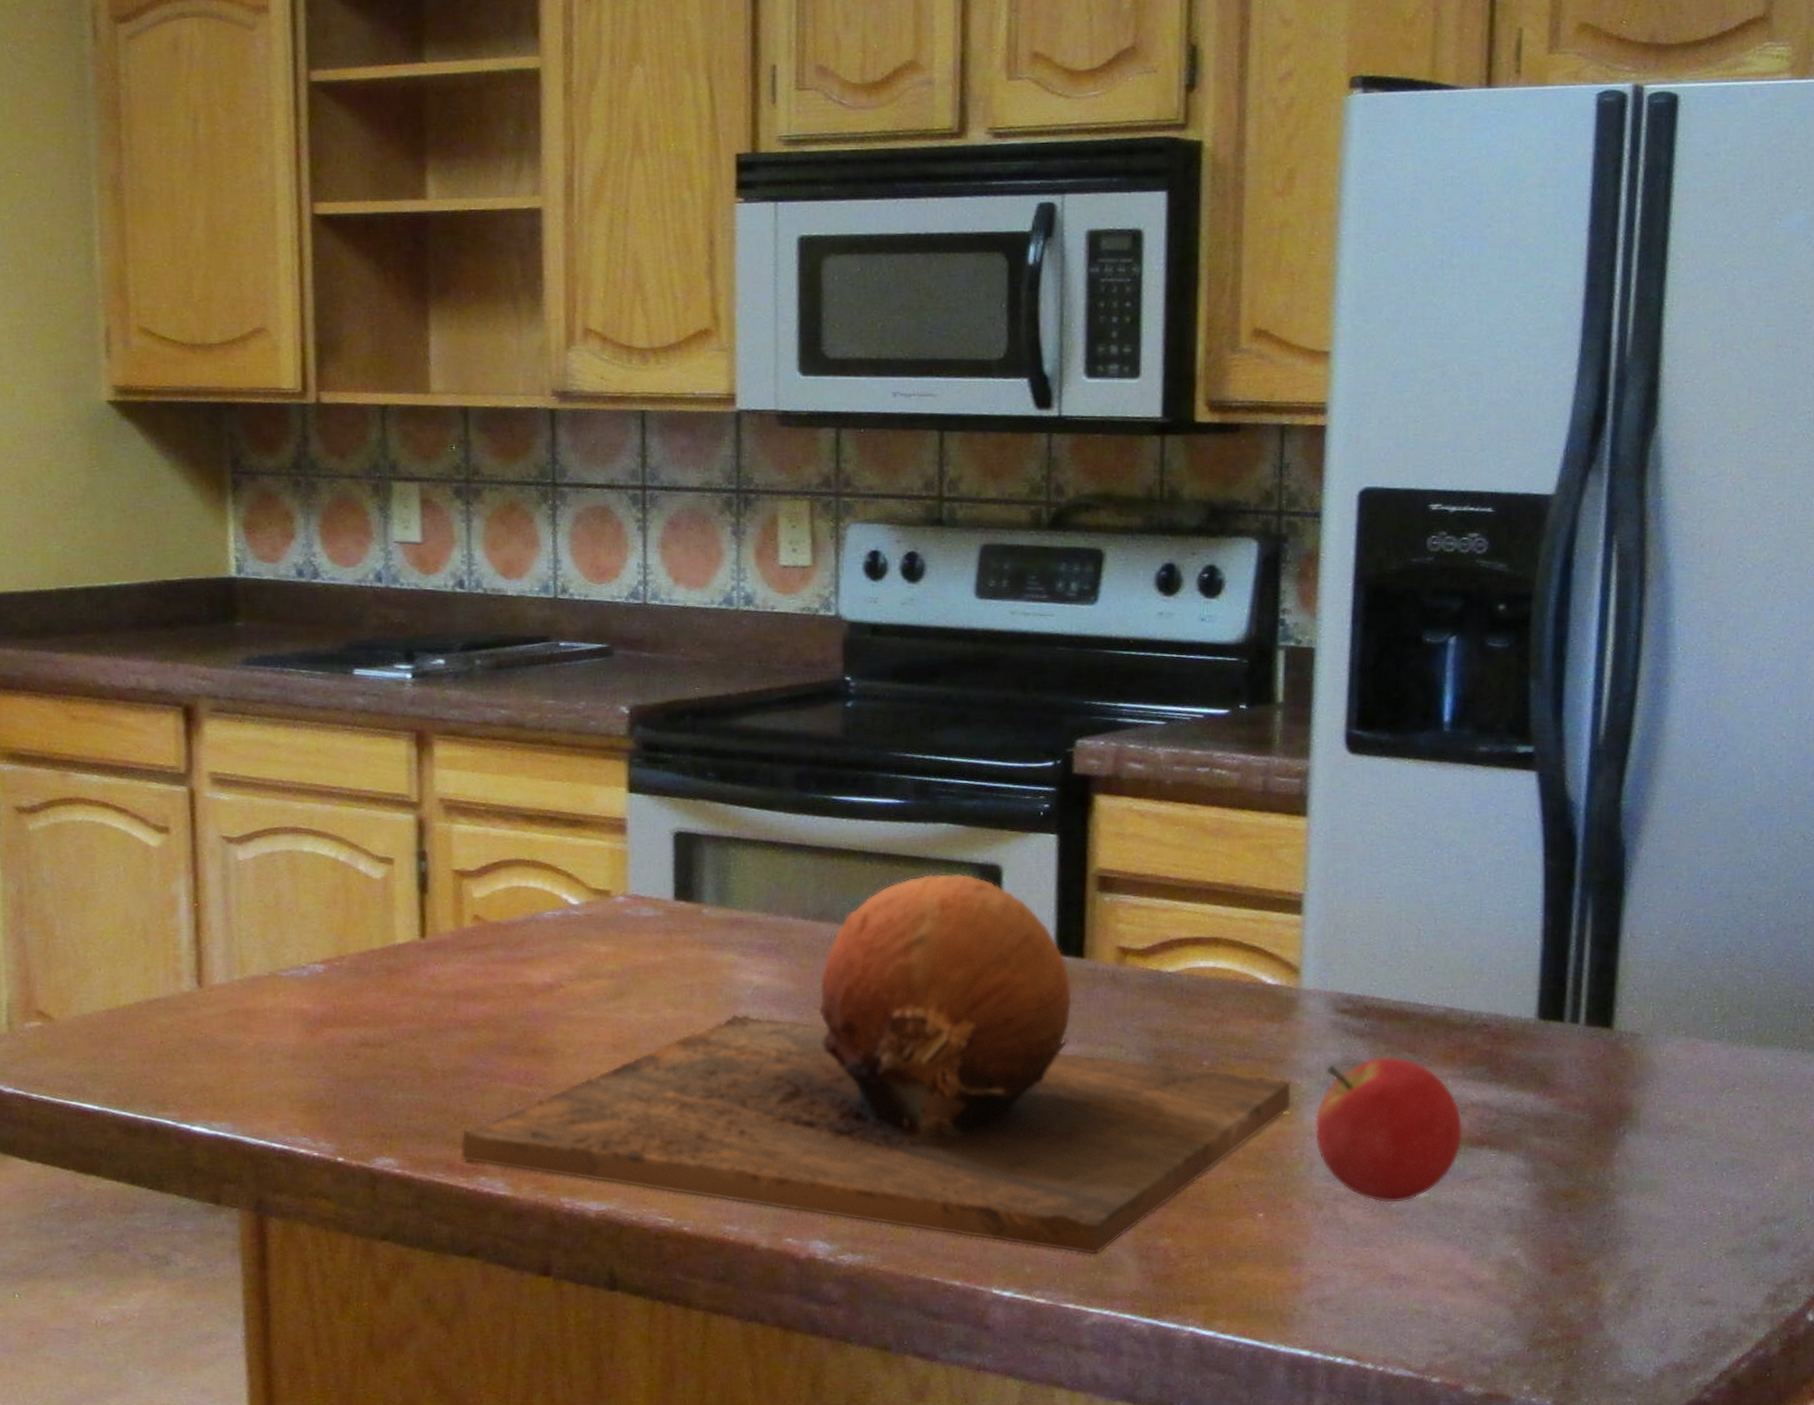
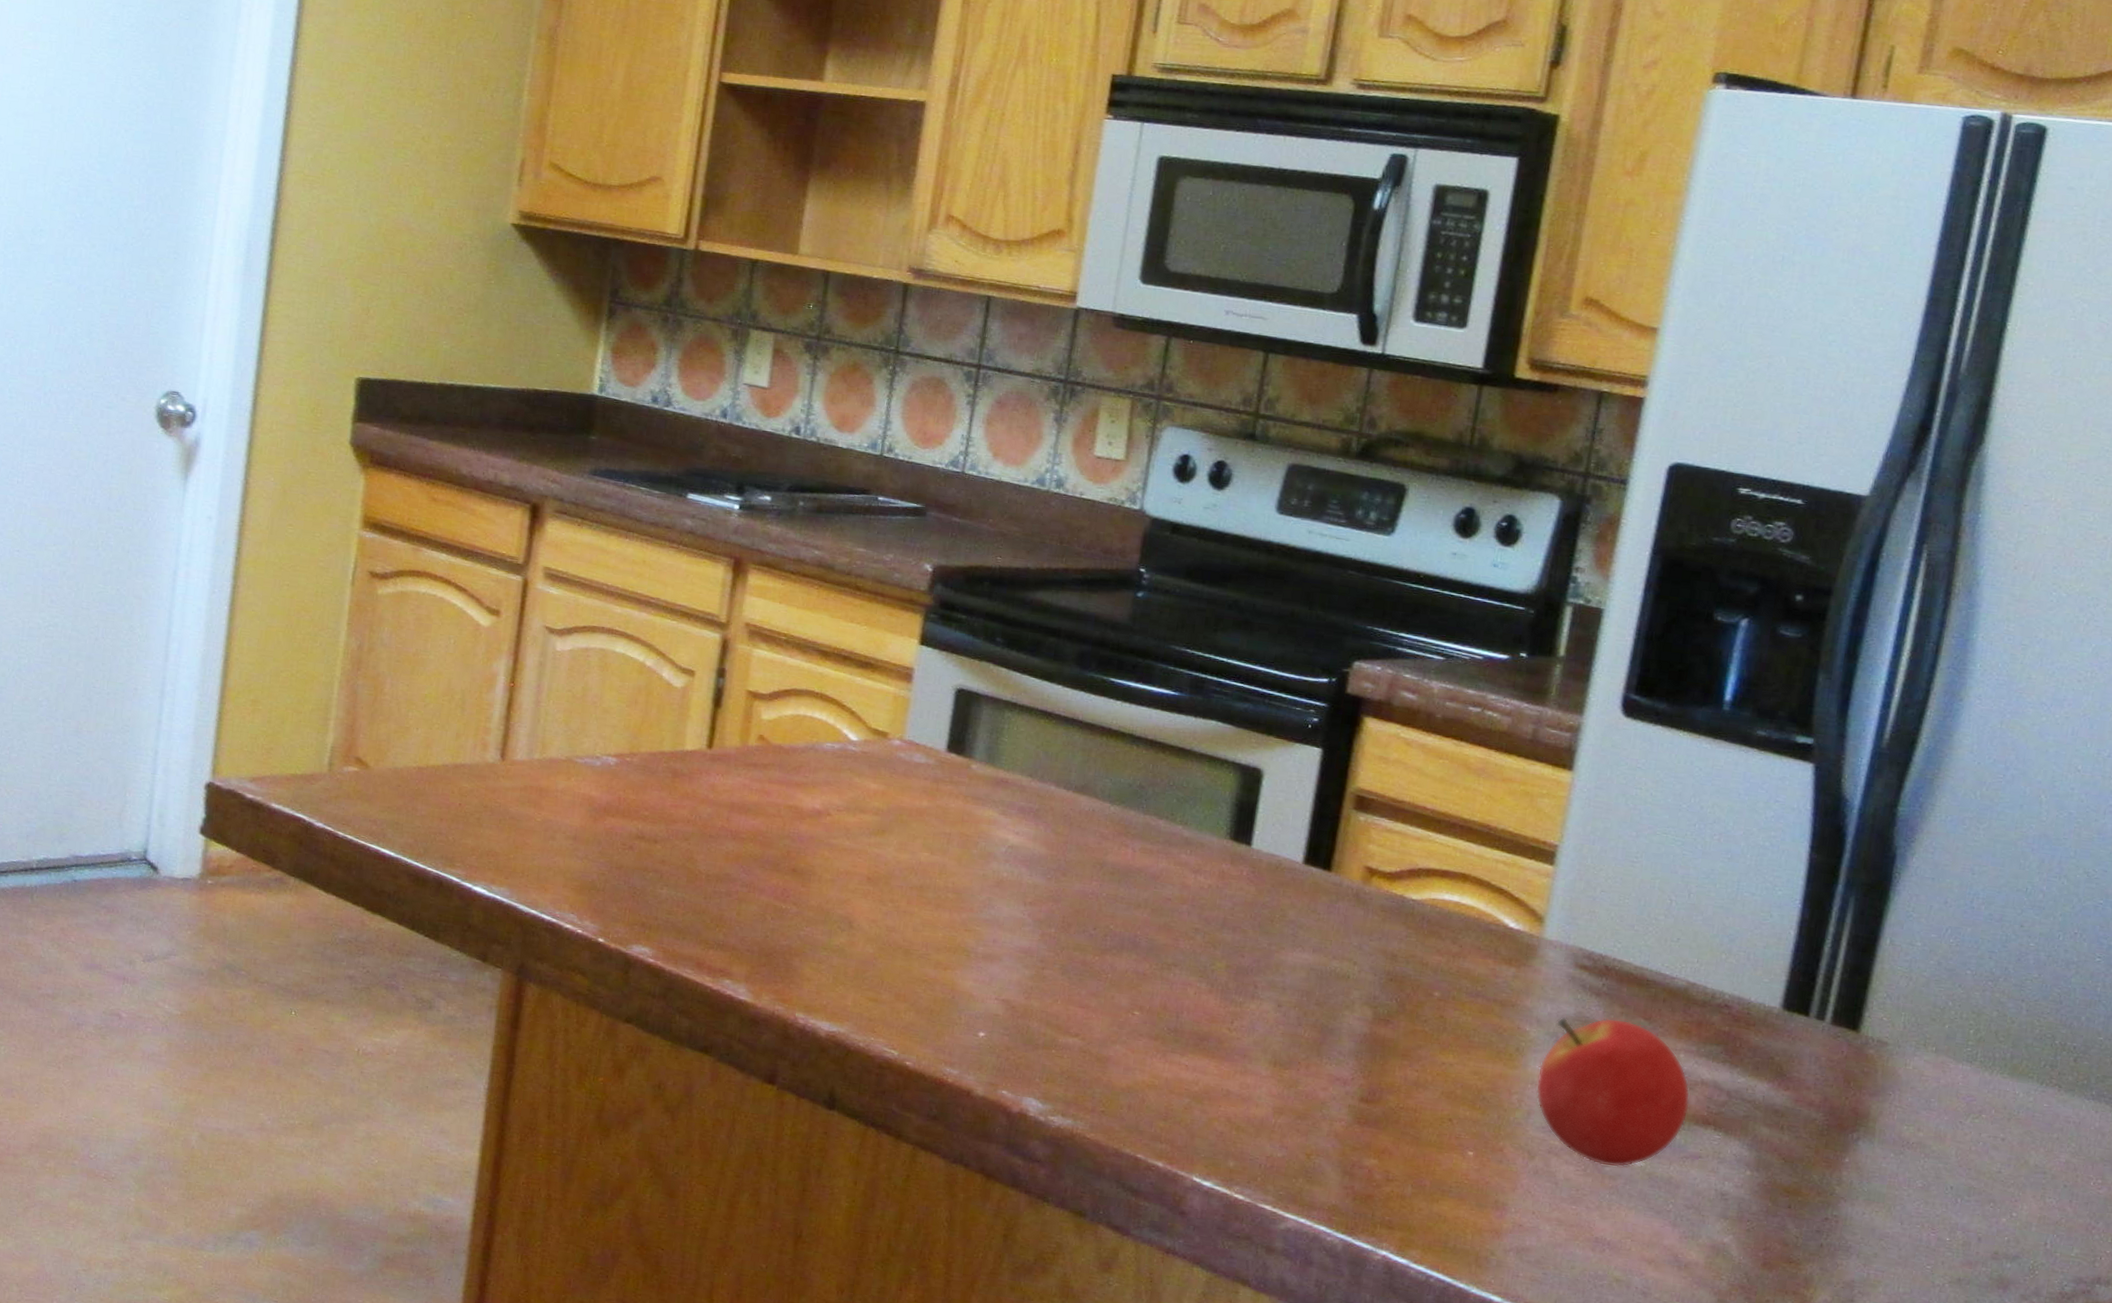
chopping board: present [460,873,1292,1255] -> none [710,766,1521,1162]

